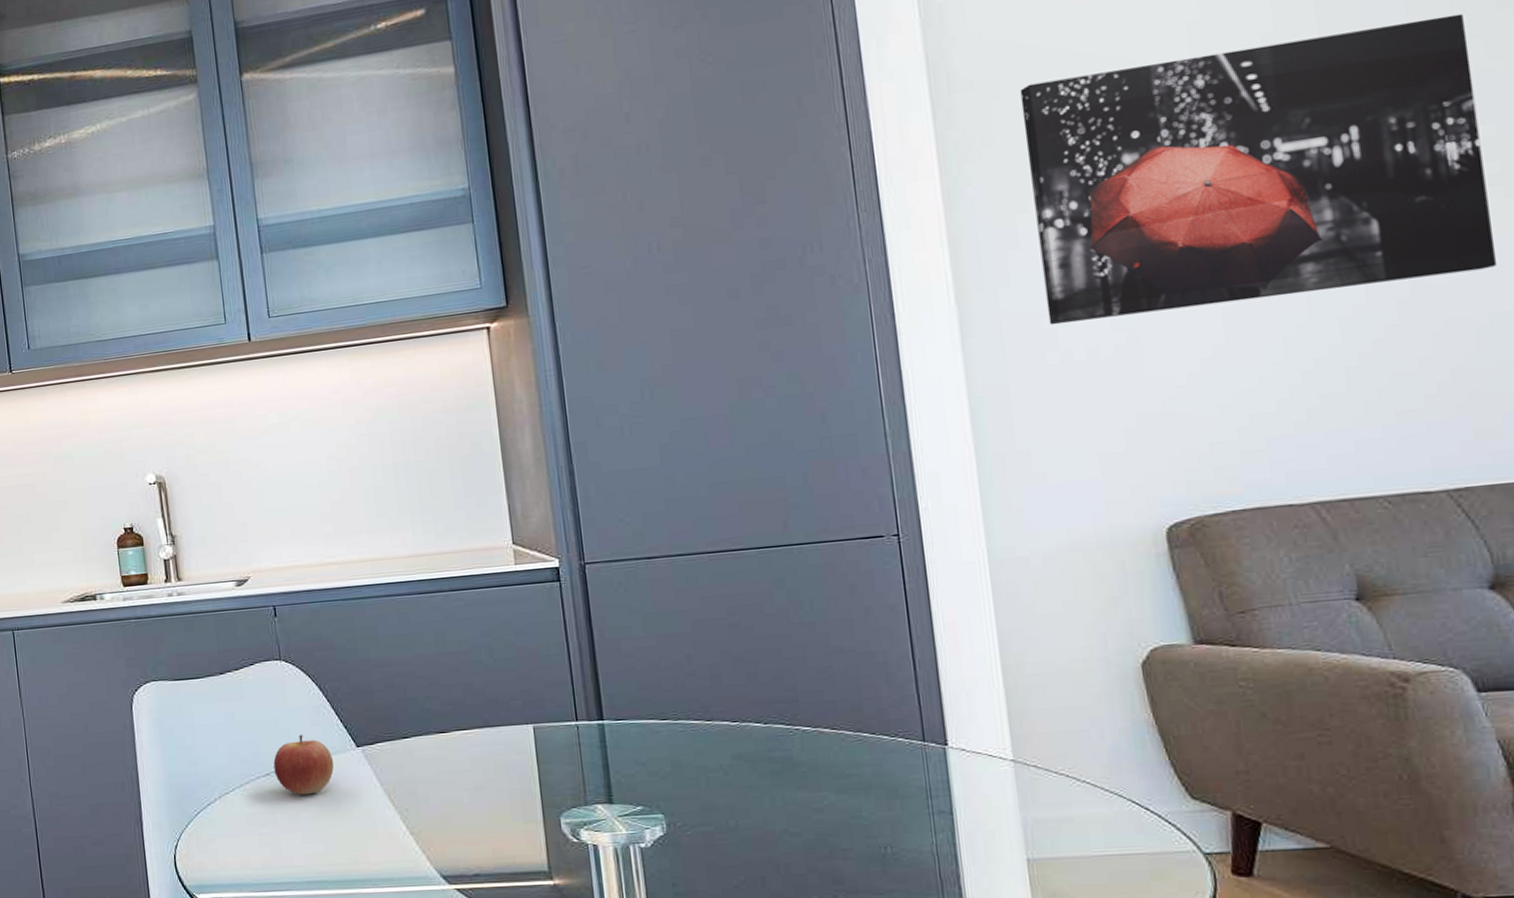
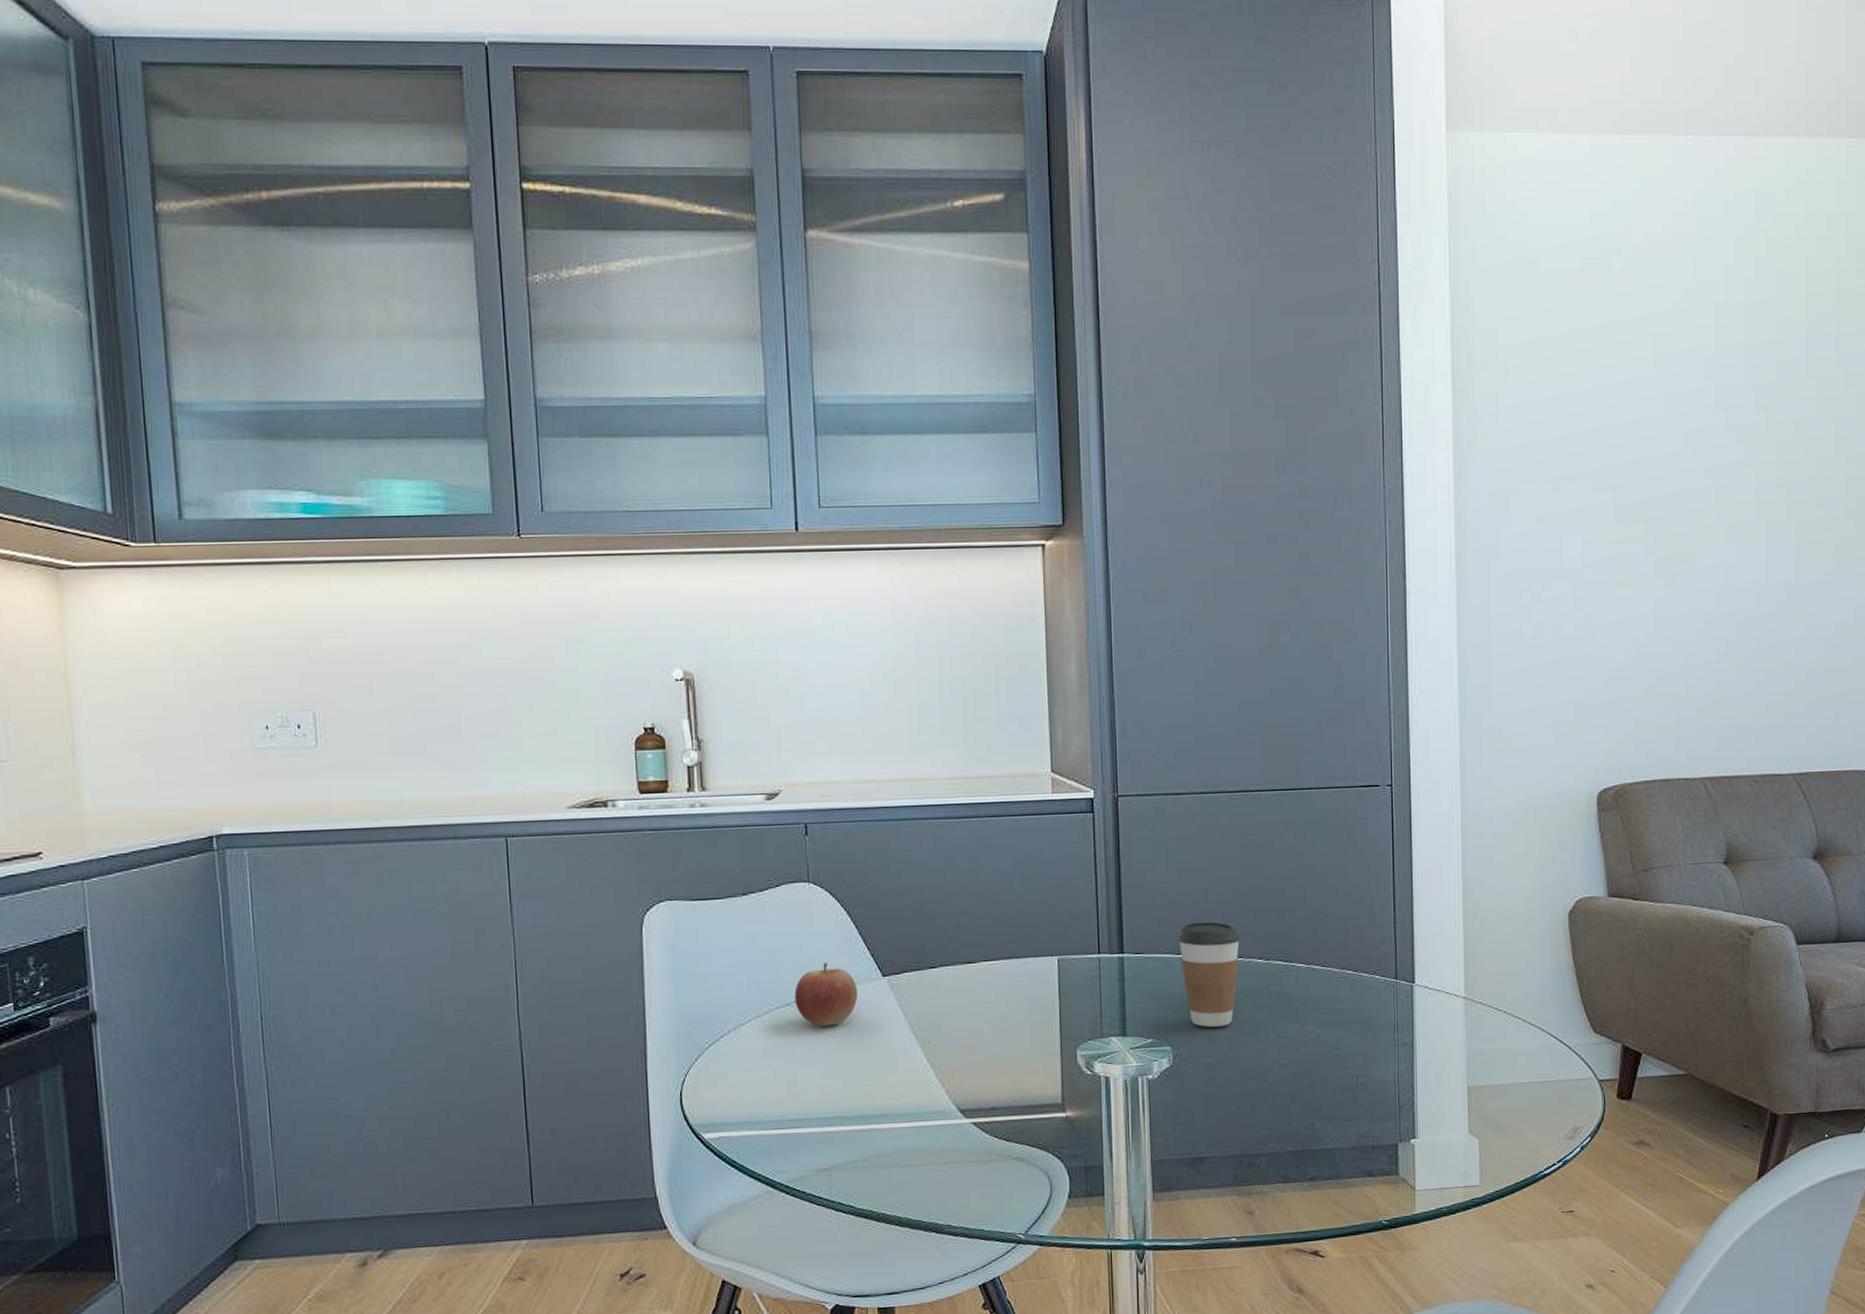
coffee cup: none [662,685,734,795] -> present [1178,921,1240,1028]
wall art: present [1019,13,1498,326] -> none [1523,365,1845,600]

